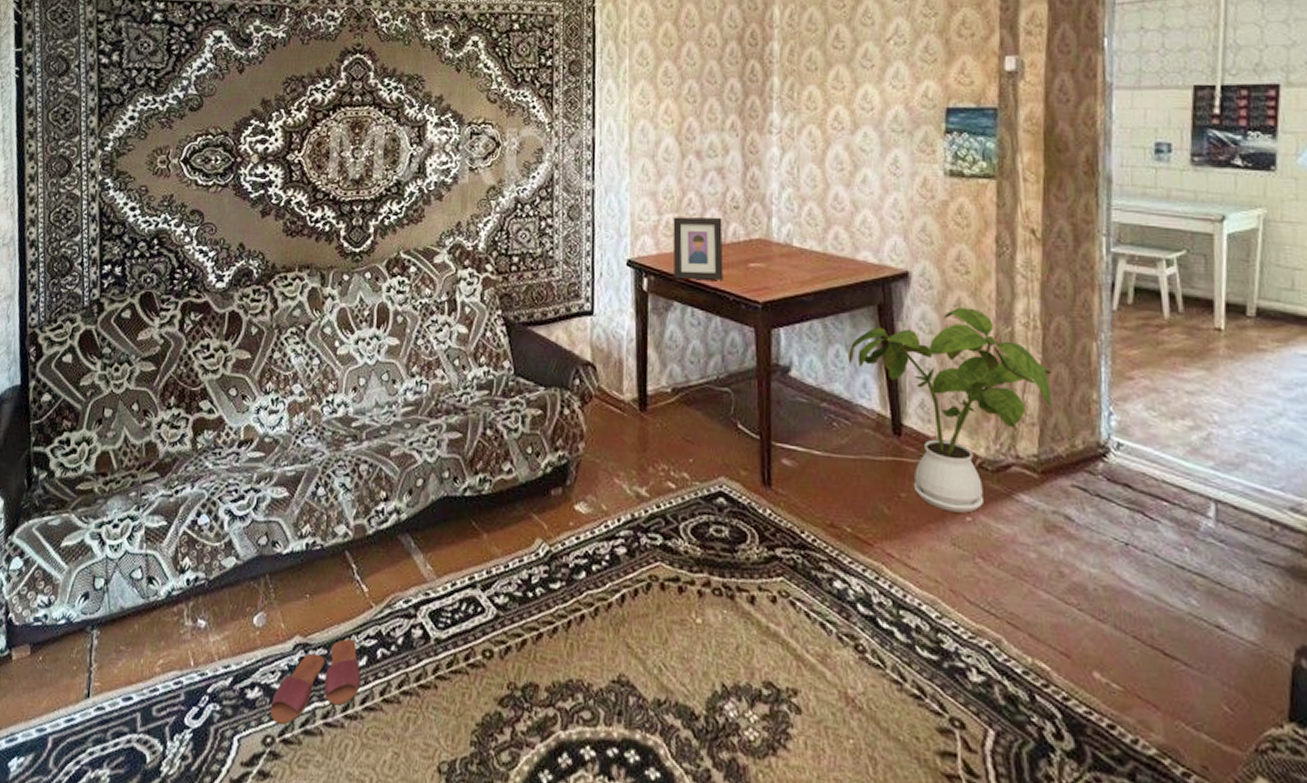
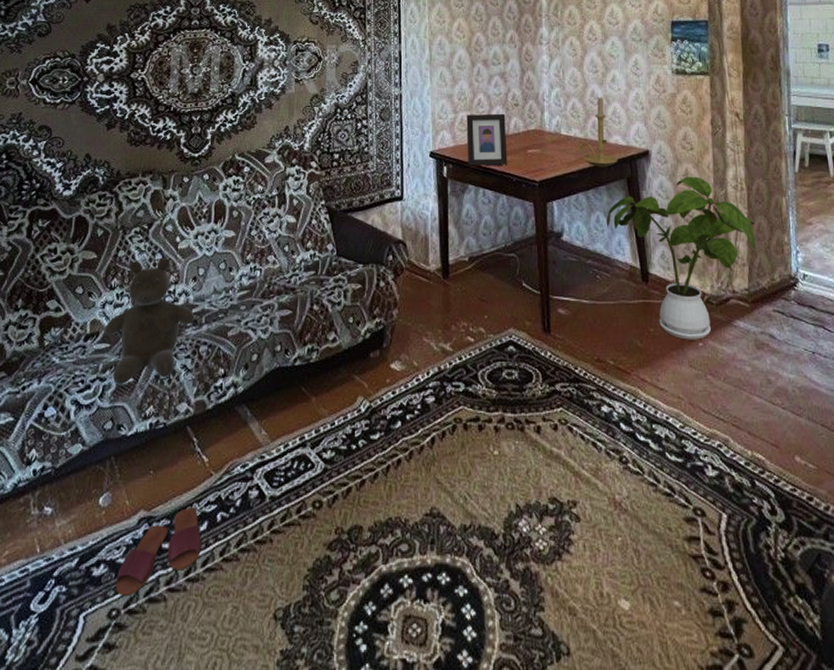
teddy bear: none [258,362,355,499] -> present [104,257,195,386]
candle holder: none [816,194,867,290] -> present [579,91,618,167]

